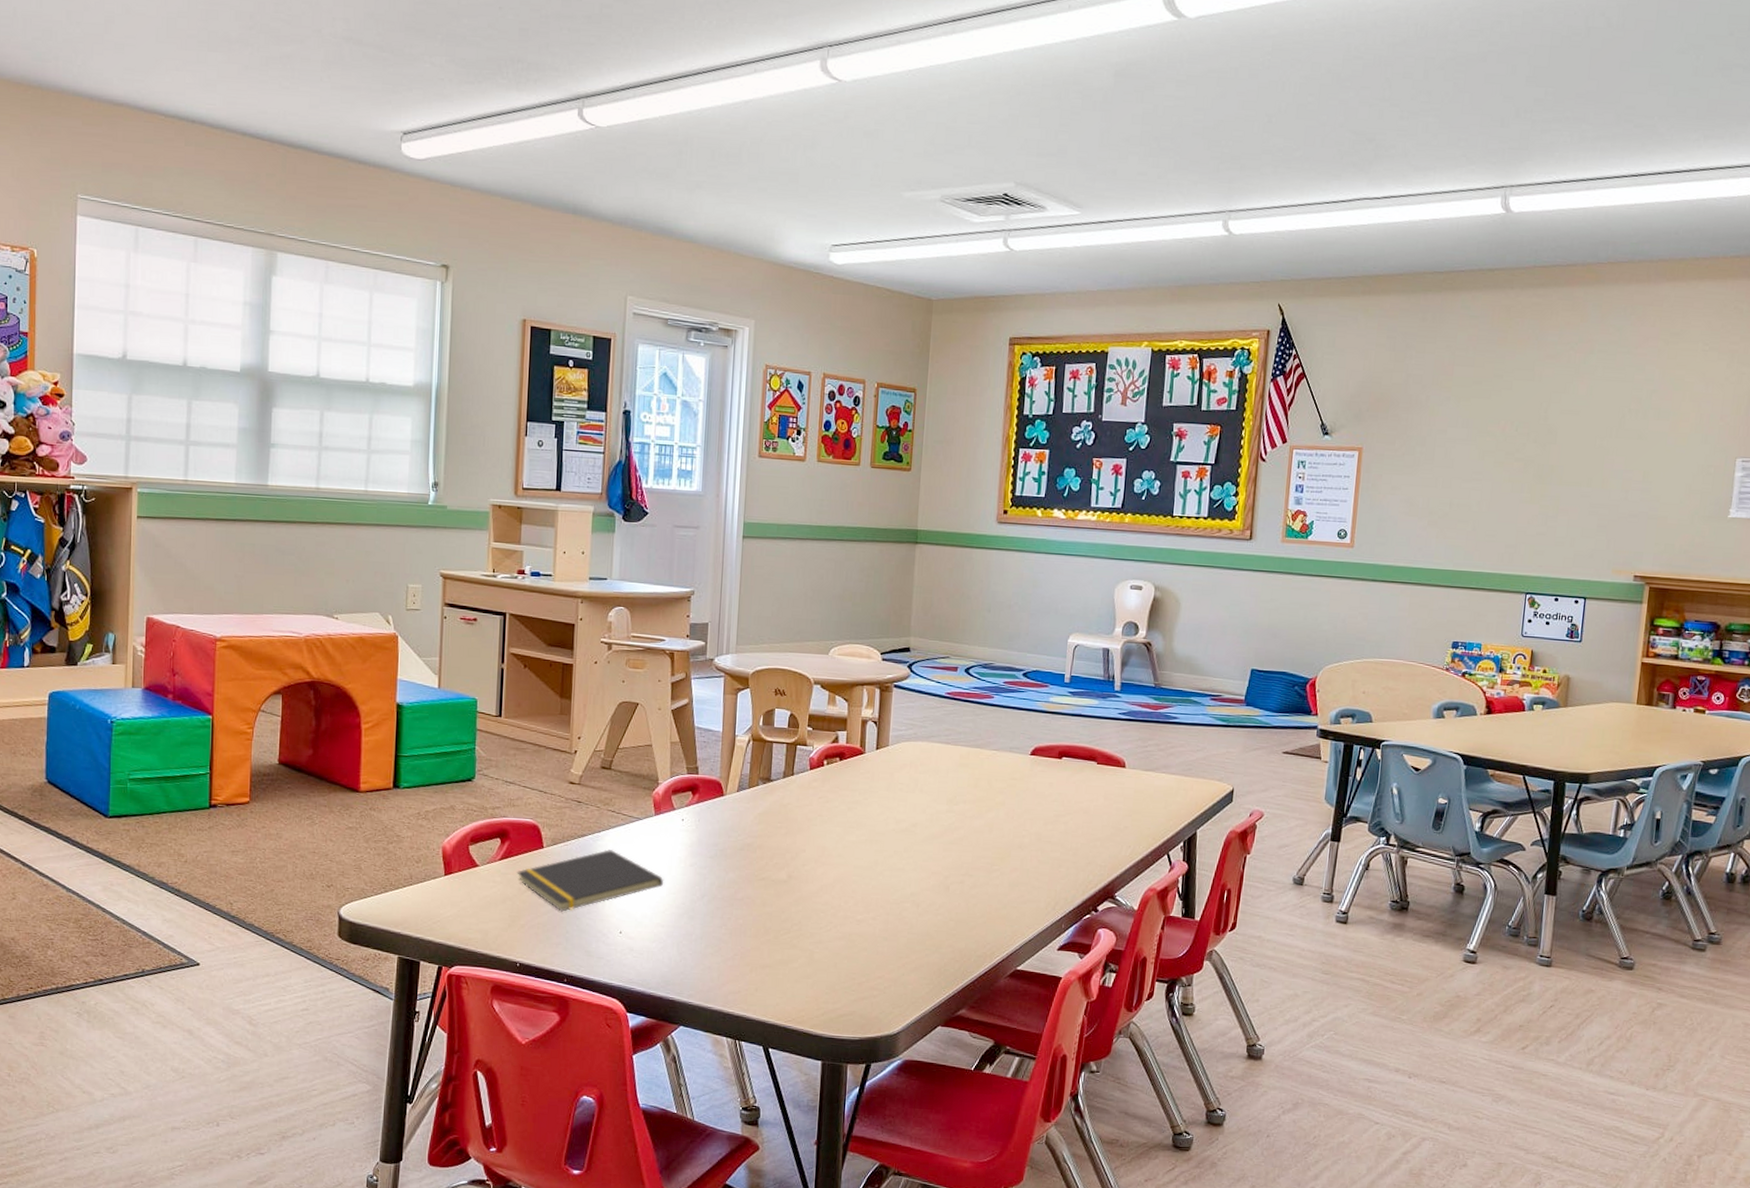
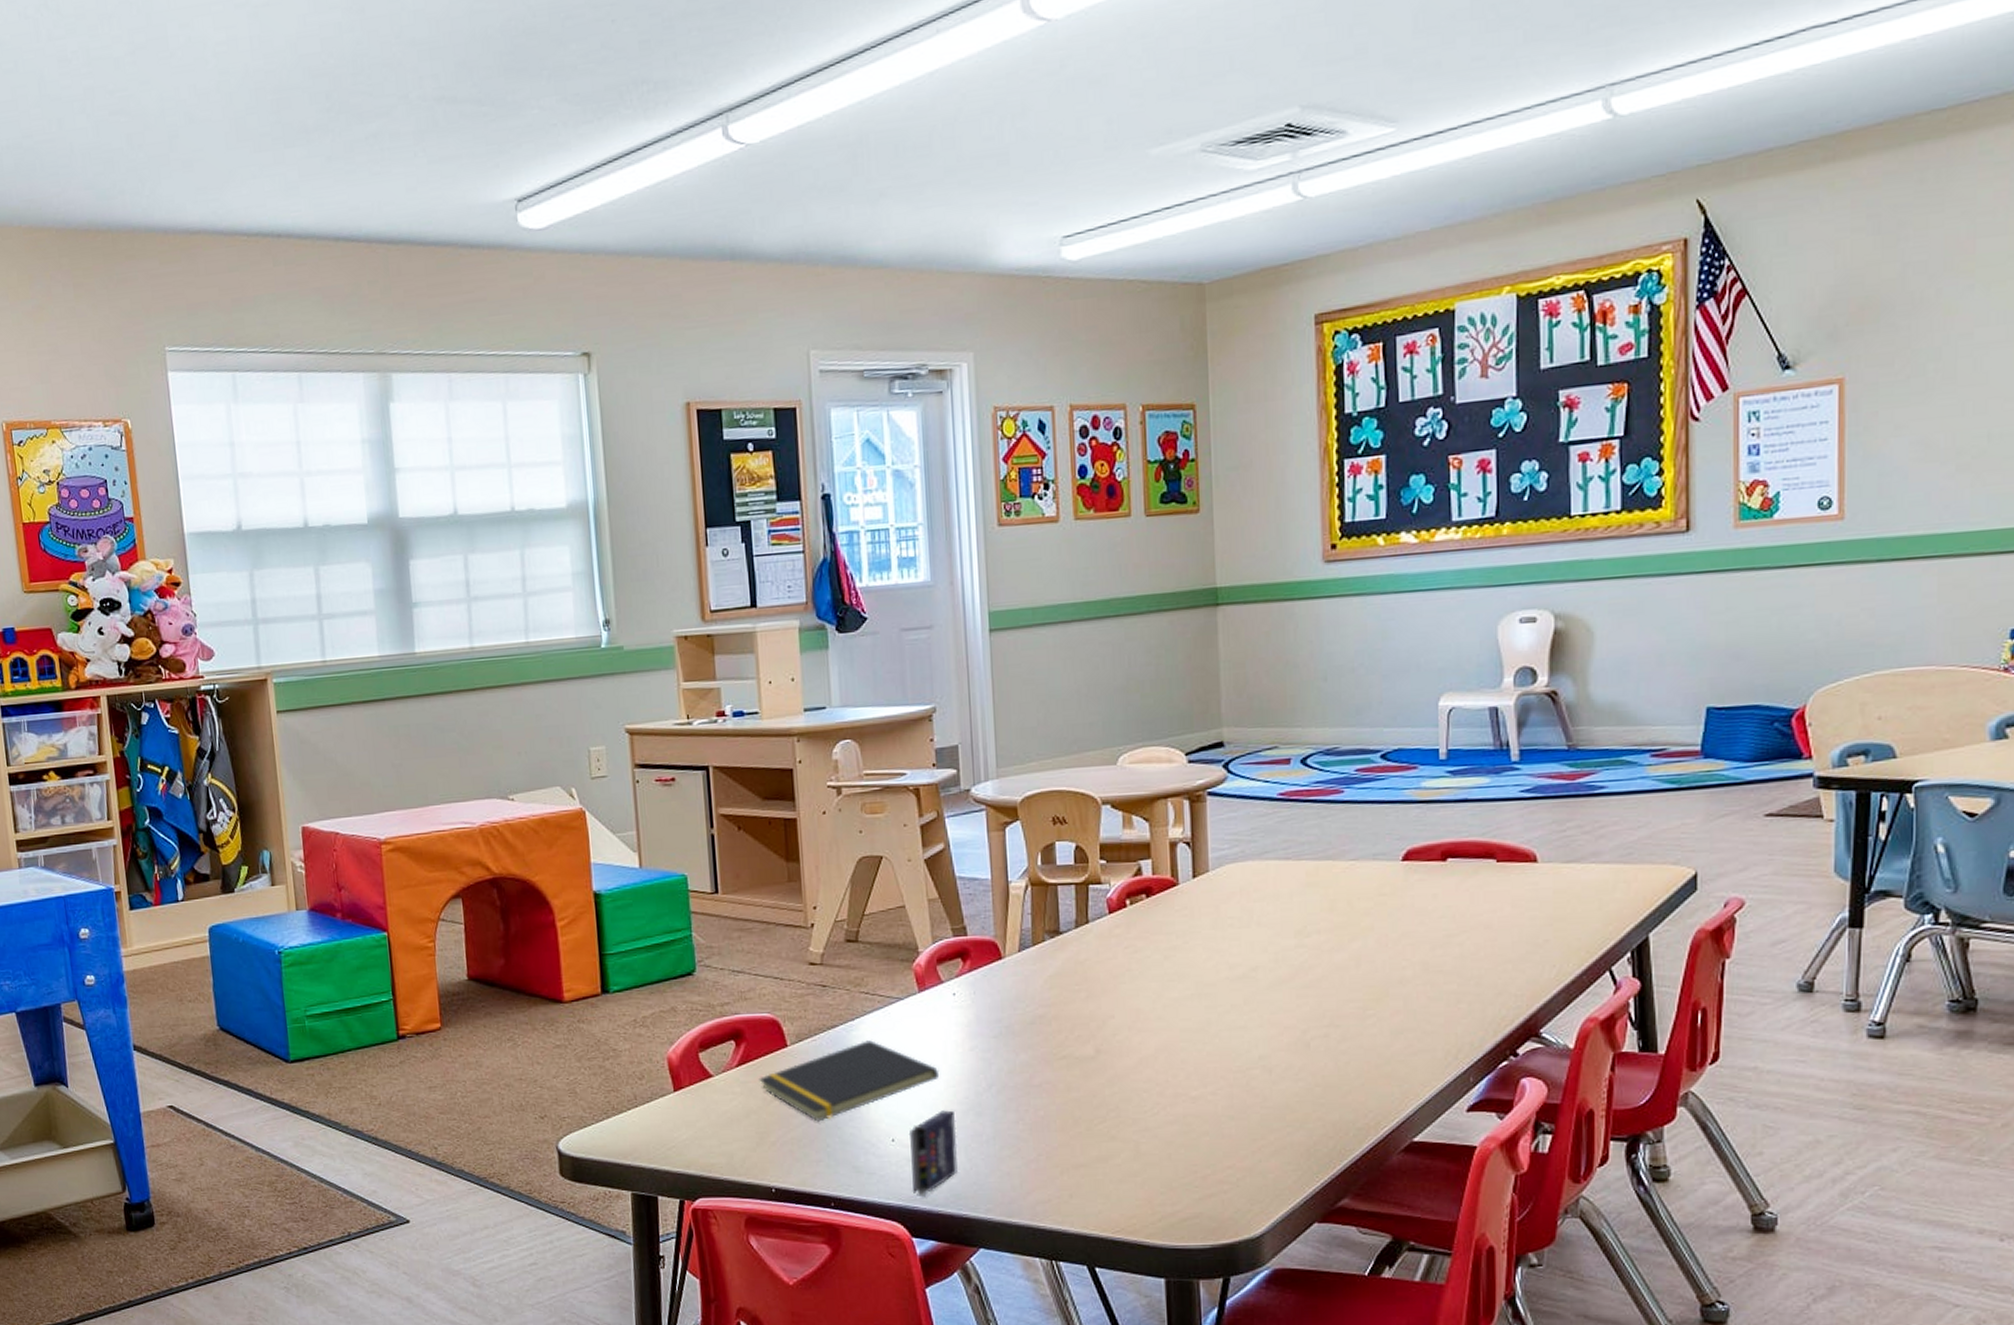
crayon box: none [632,912,673,980] -> present [908,1110,958,1196]

